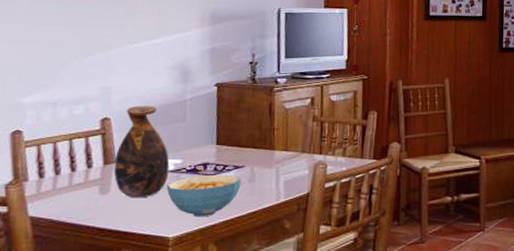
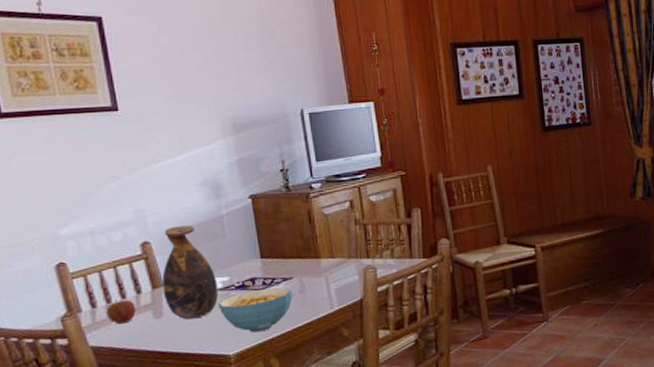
apple: none [52,171,84,197] -> present [106,299,136,324]

